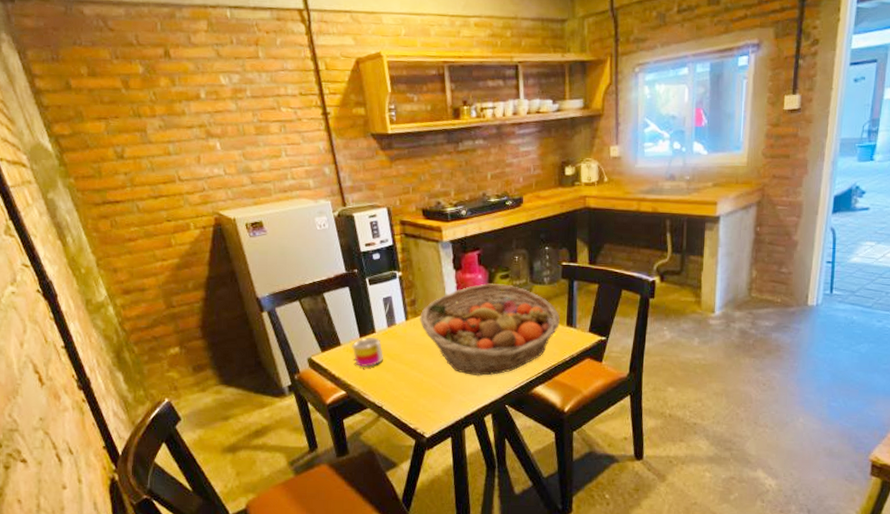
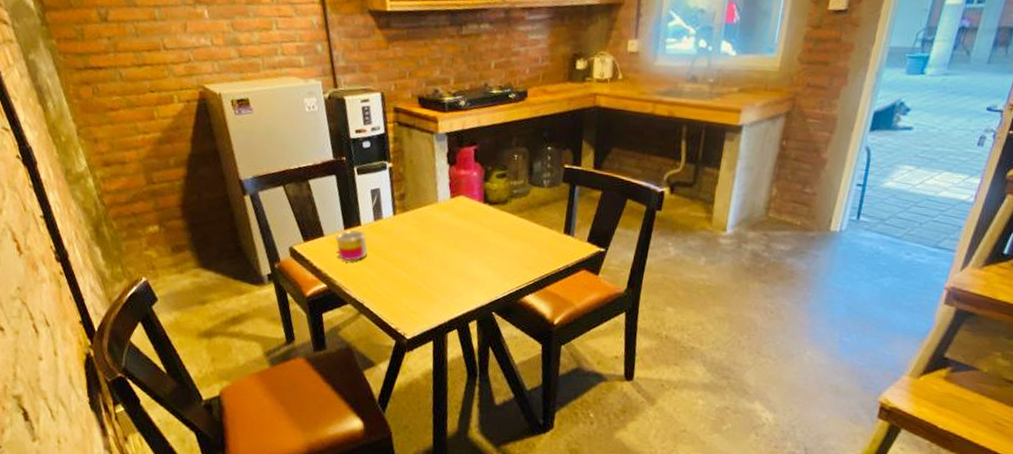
fruit basket: present [420,283,560,377] -> none [408,181,557,280]

